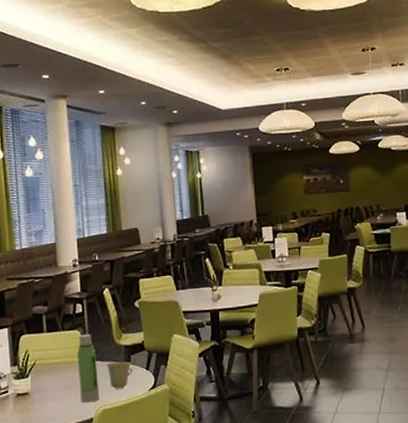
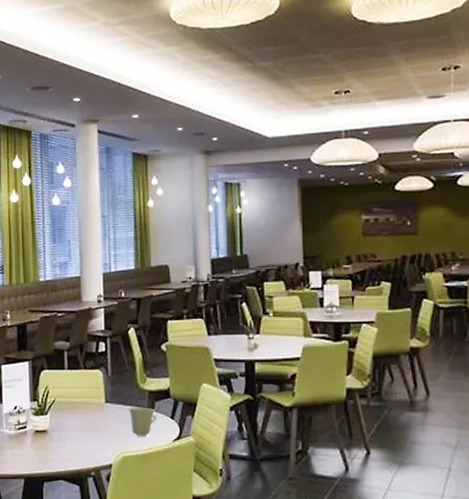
water bottle: present [77,334,100,402] -> none [98,375,121,447]

